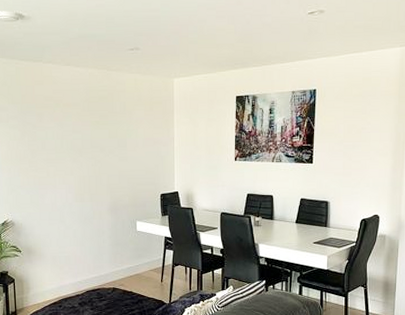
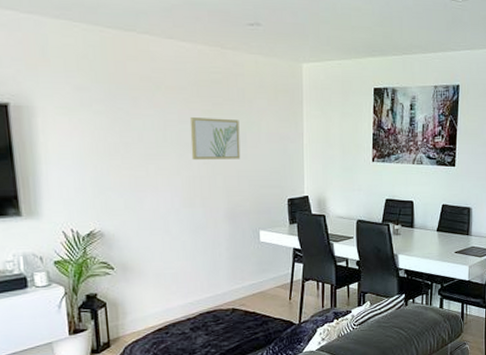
wall art: none [81,127,122,163] -> present [189,117,241,161]

